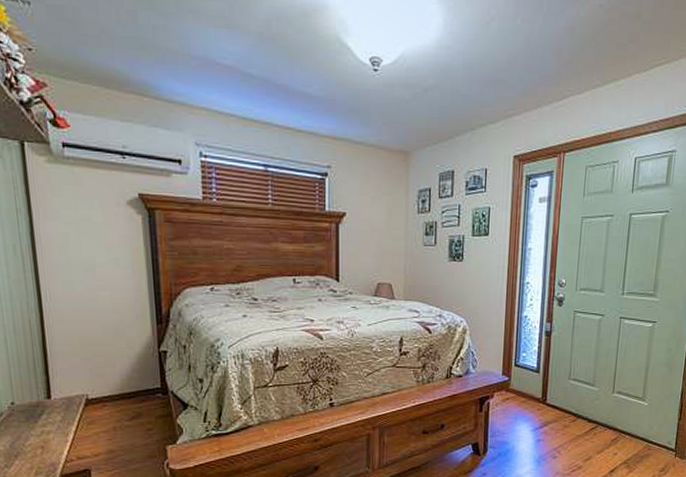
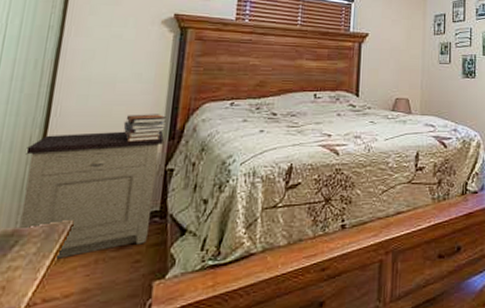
nightstand: none [29,315,154,427] -> present [18,131,164,260]
book stack: none [111,299,151,326] -> present [123,114,166,143]

